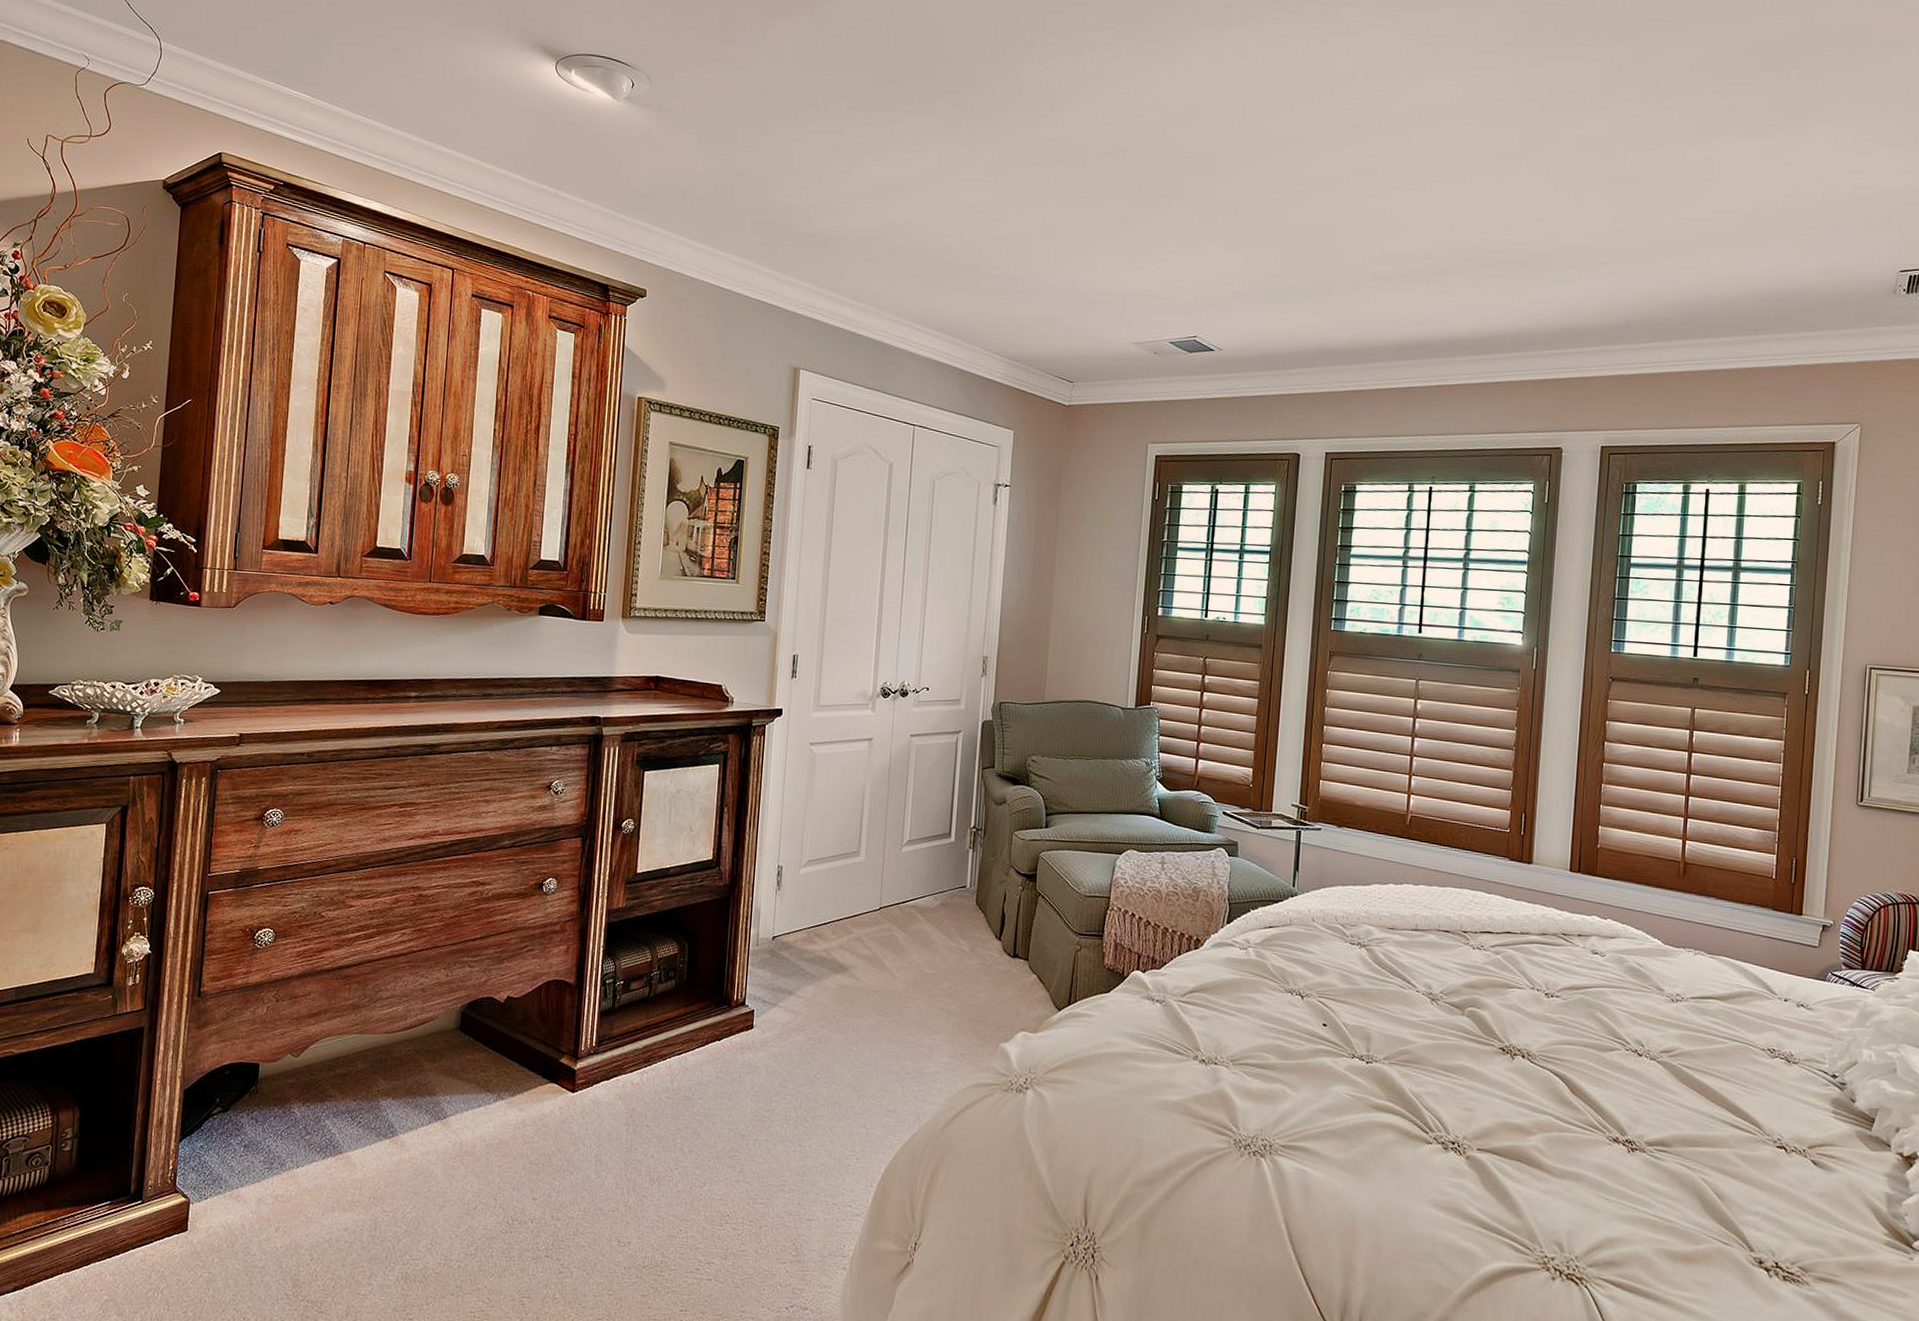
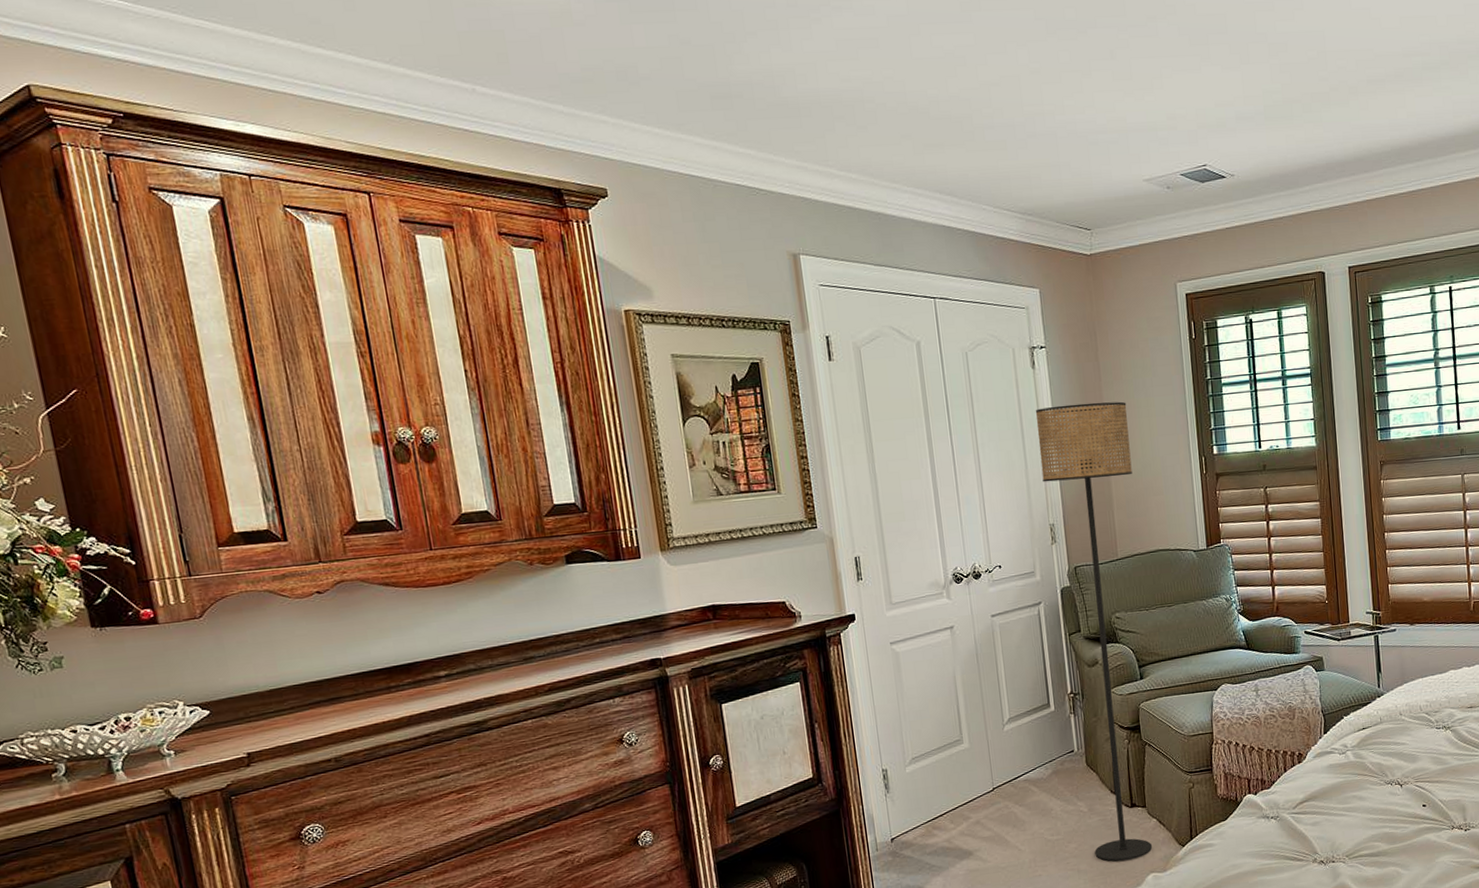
floor lamp: none [968,543,1079,1012] -> present [1035,401,1153,862]

